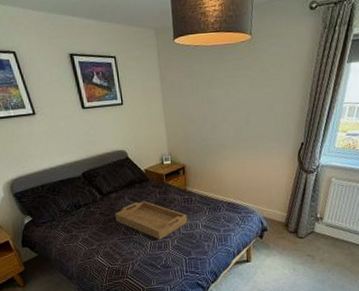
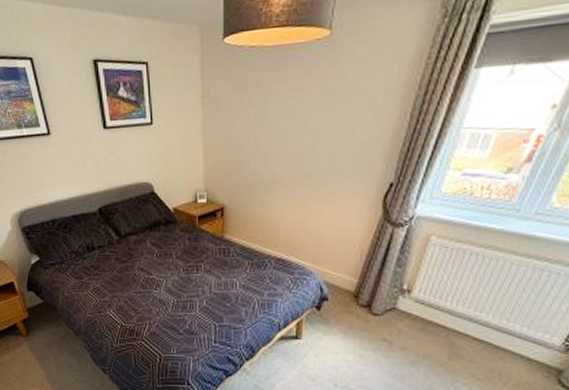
serving tray: present [115,201,188,240] -> none [133,248,222,298]

